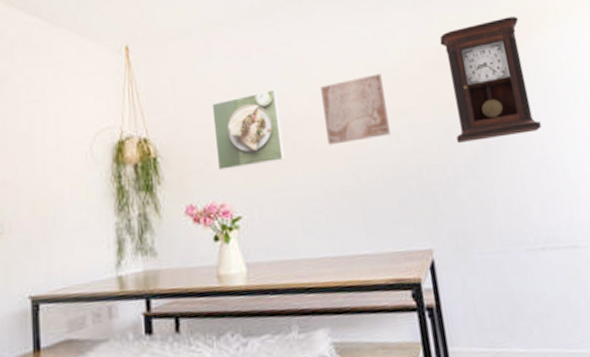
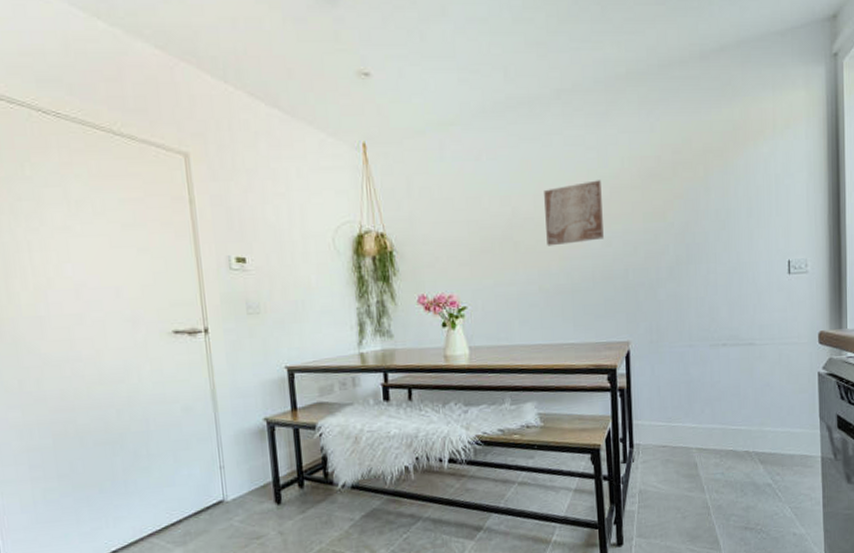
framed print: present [211,89,285,171] -> none [443,191,507,266]
pendulum clock: present [439,17,541,144] -> none [659,128,741,250]

